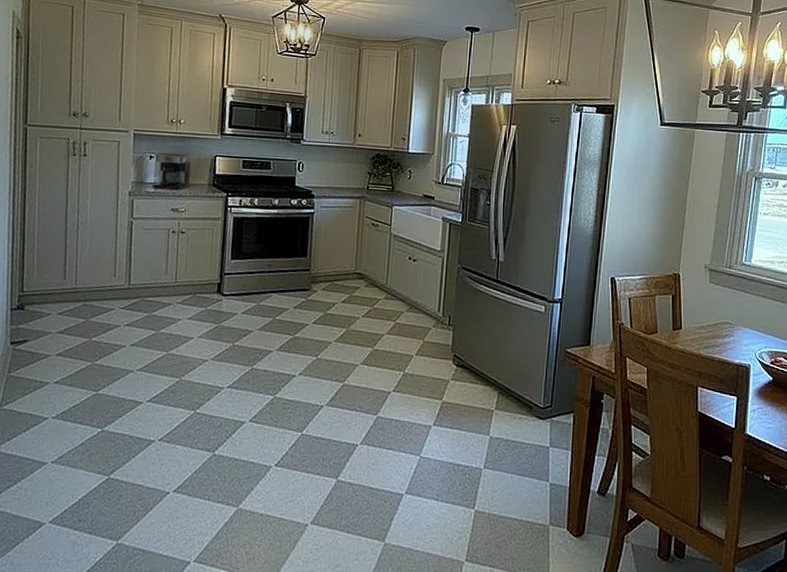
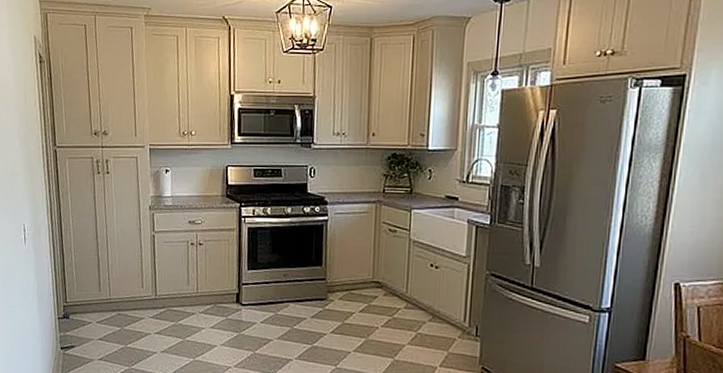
coffee maker: present [151,151,192,191] -> none [169,164,205,203]

